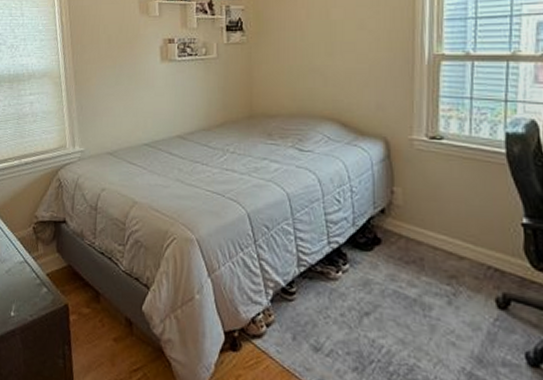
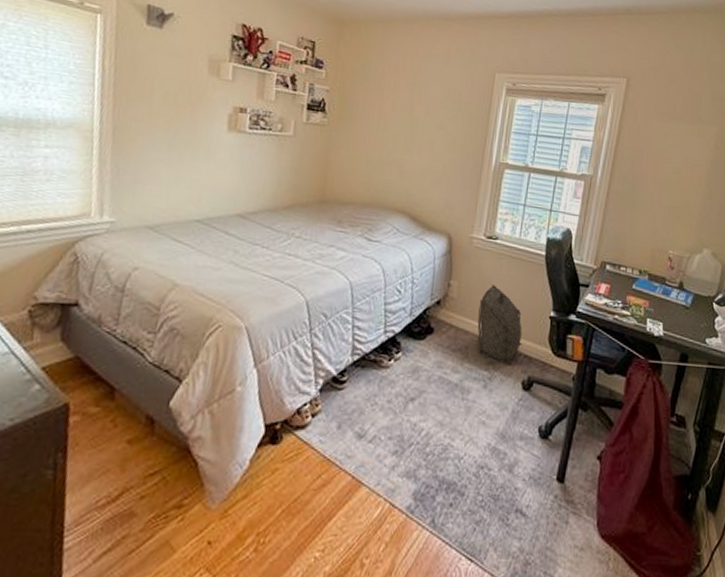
backpack: none [430,190,492,280] -> present [477,285,524,365]

